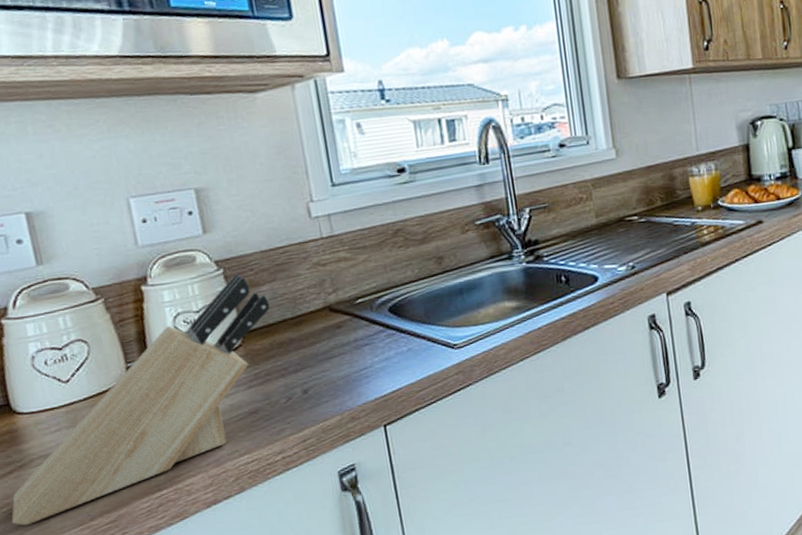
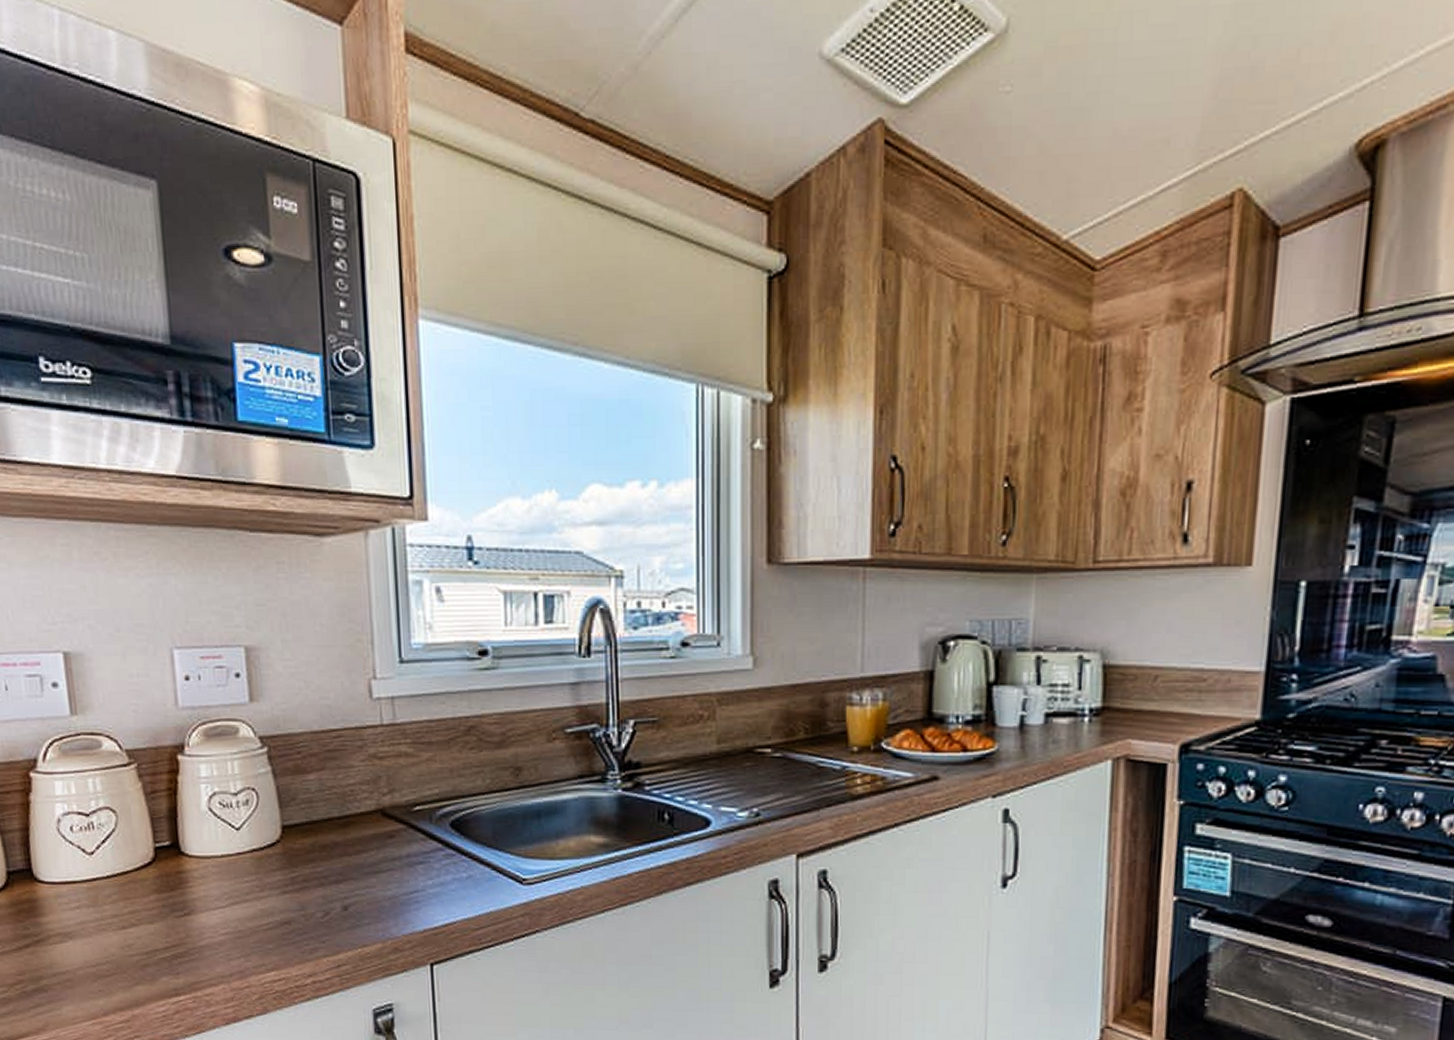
knife block: present [11,274,270,526] -> none [24,755,315,1009]

